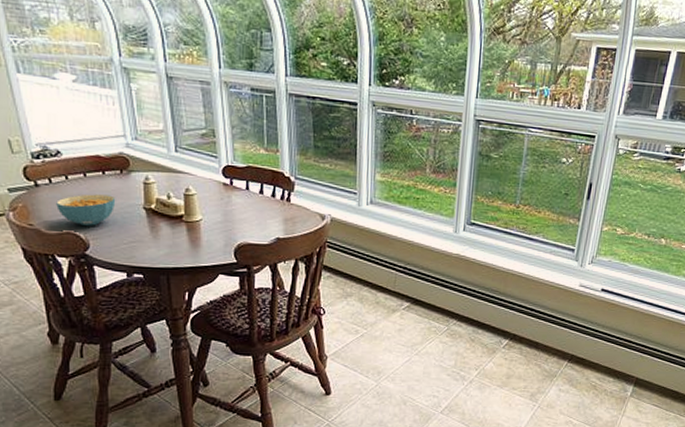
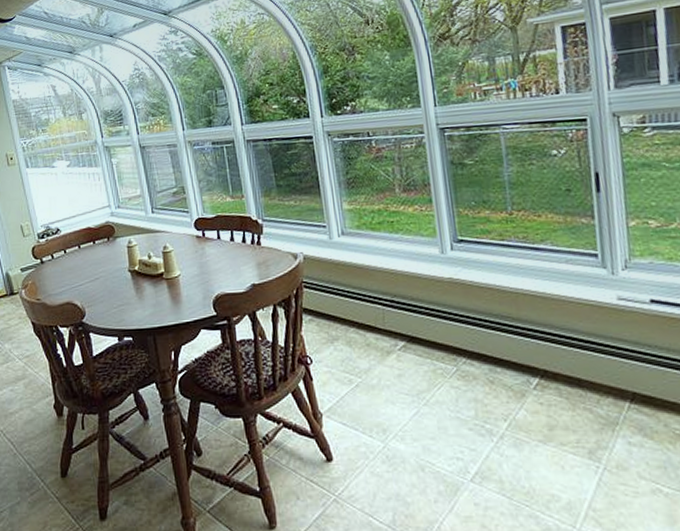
cereal bowl: present [56,194,116,226] -> none [58,262,105,295]

